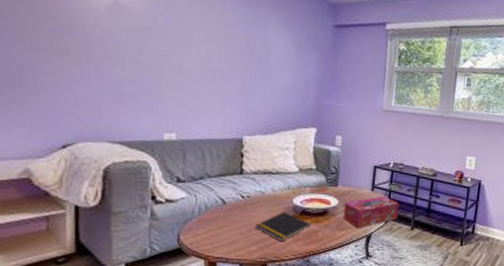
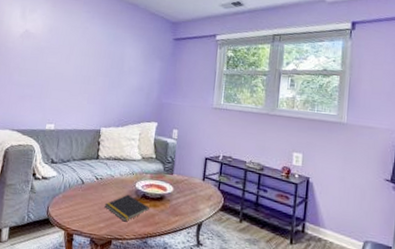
tissue box: present [343,196,399,229] -> none [177,186,228,216]

